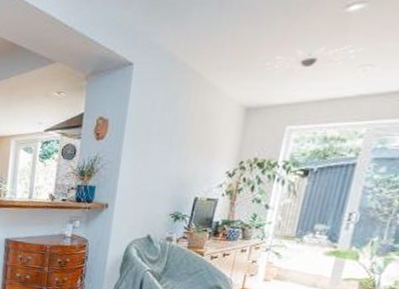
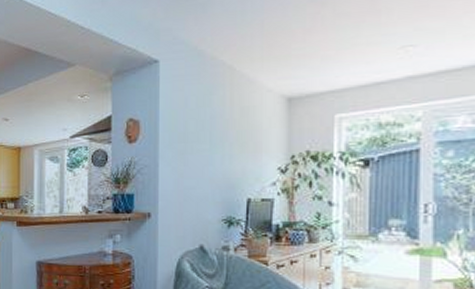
ceiling light: present [263,44,364,73] -> none [299,26,401,60]

